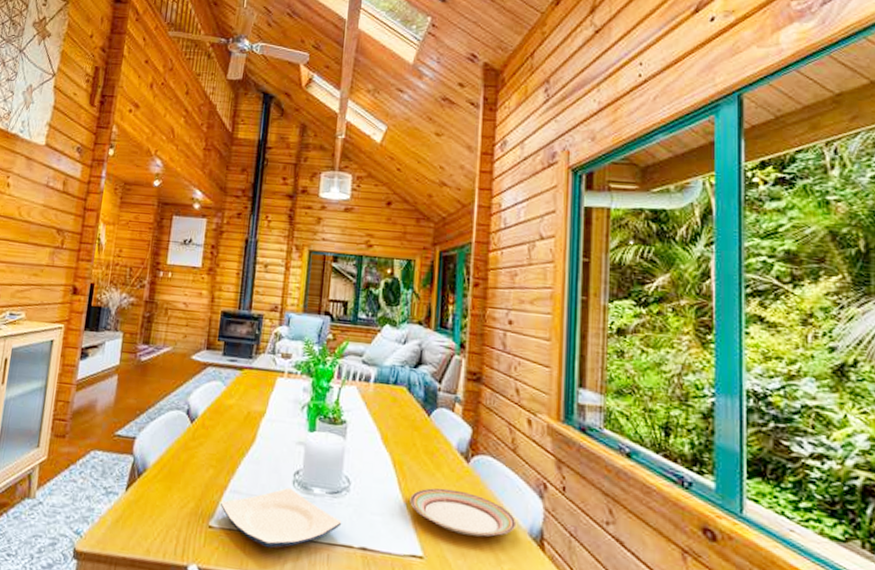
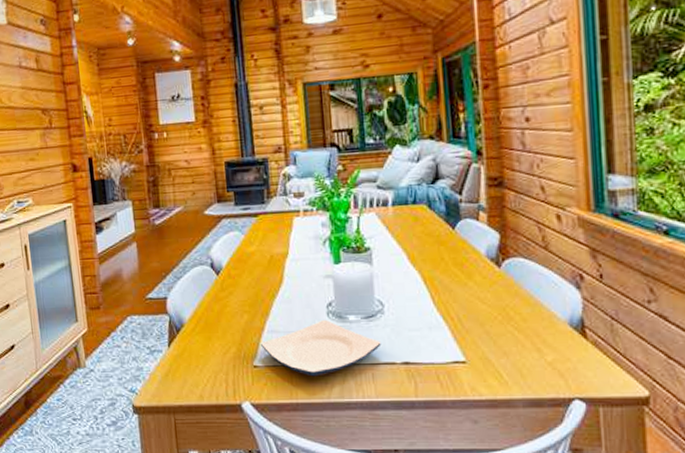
plate: present [410,488,517,537] -> none [445,295,556,335]

